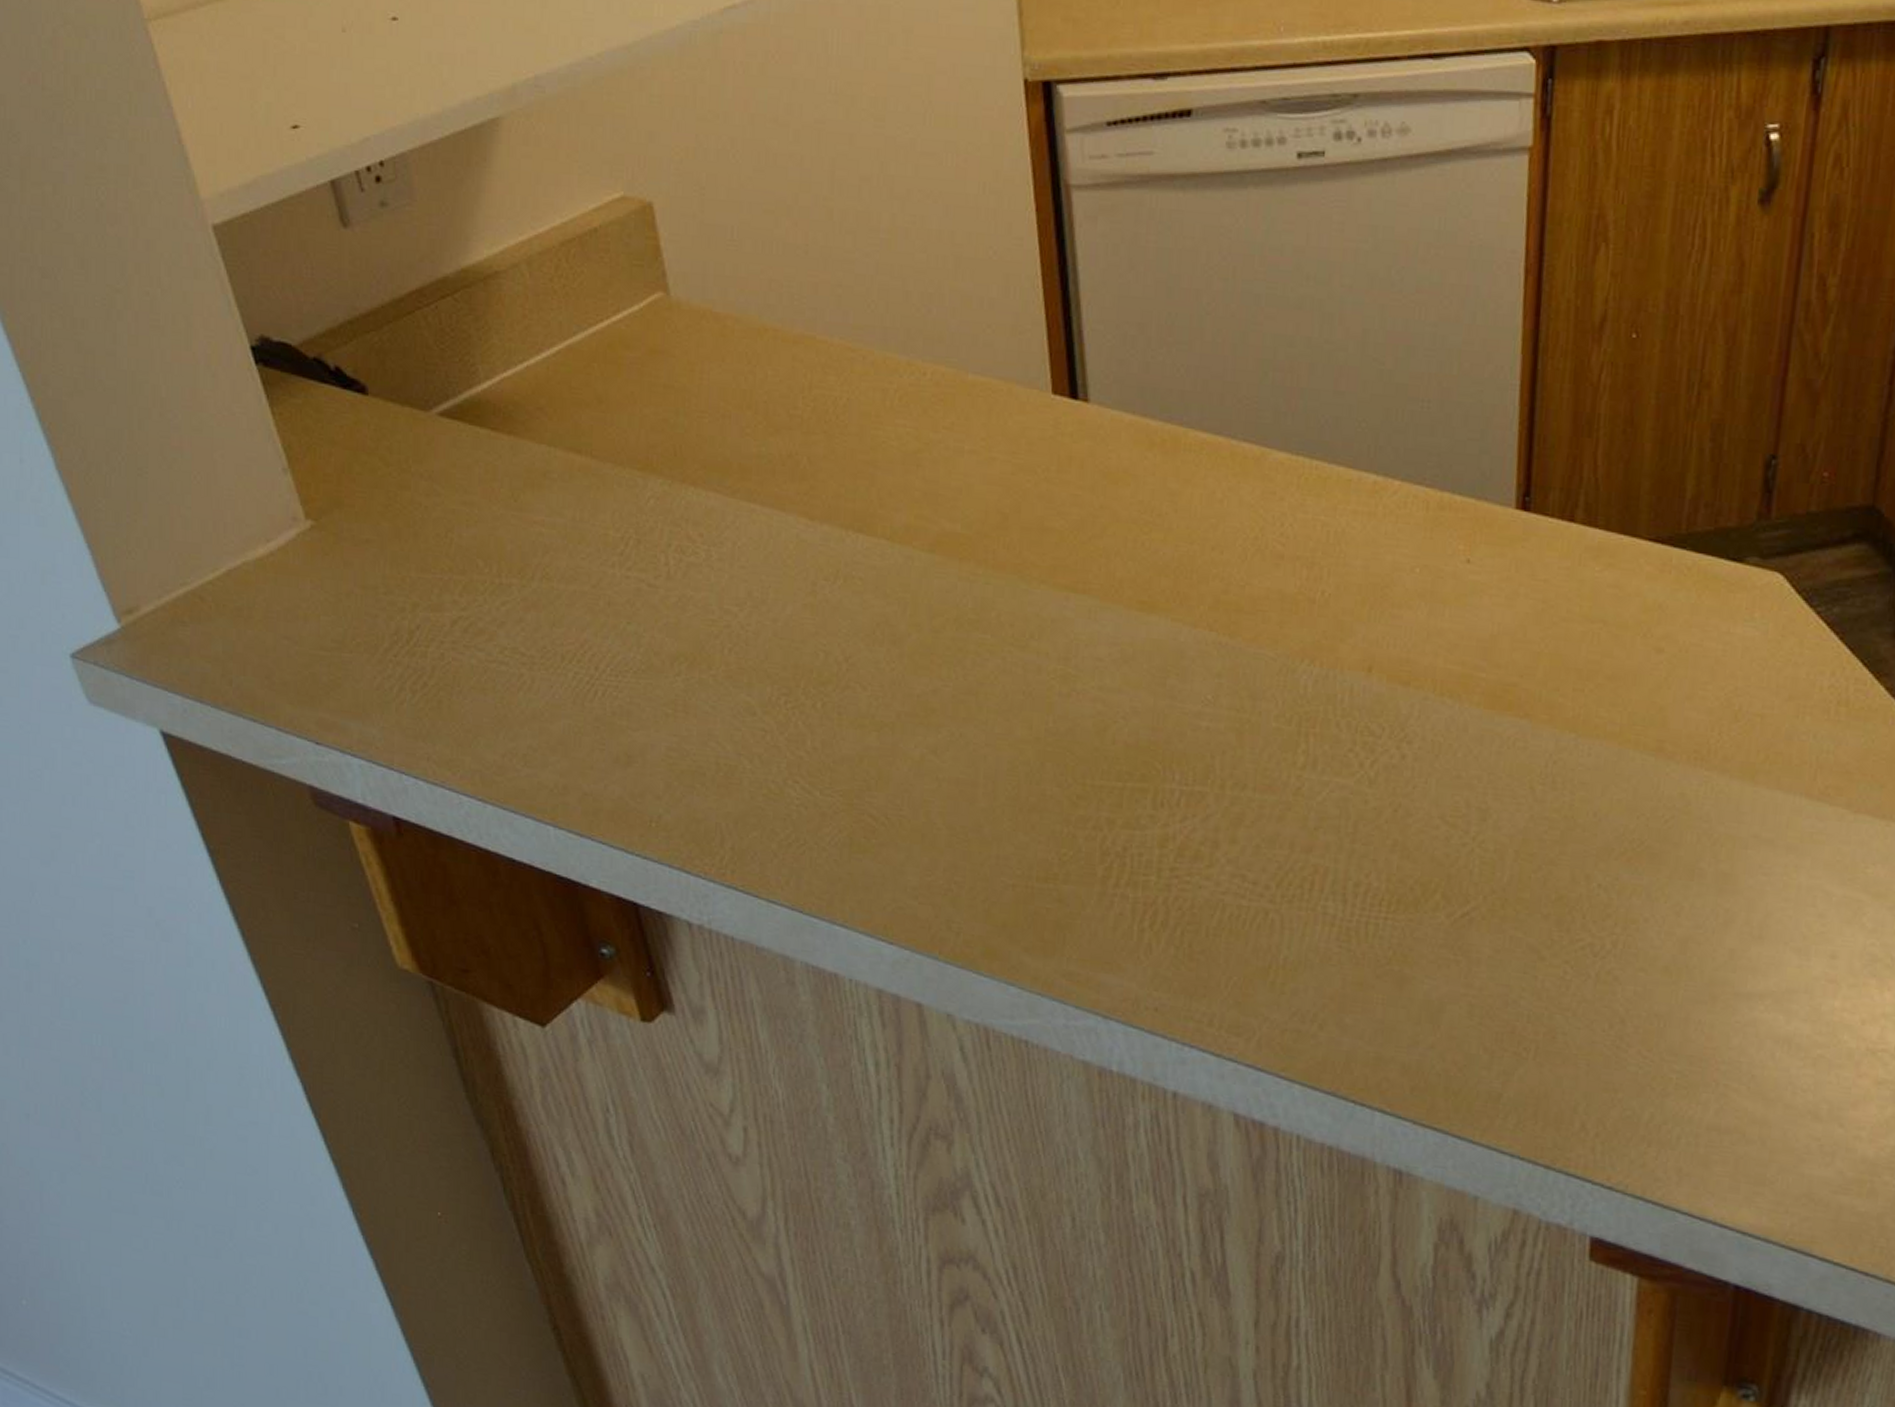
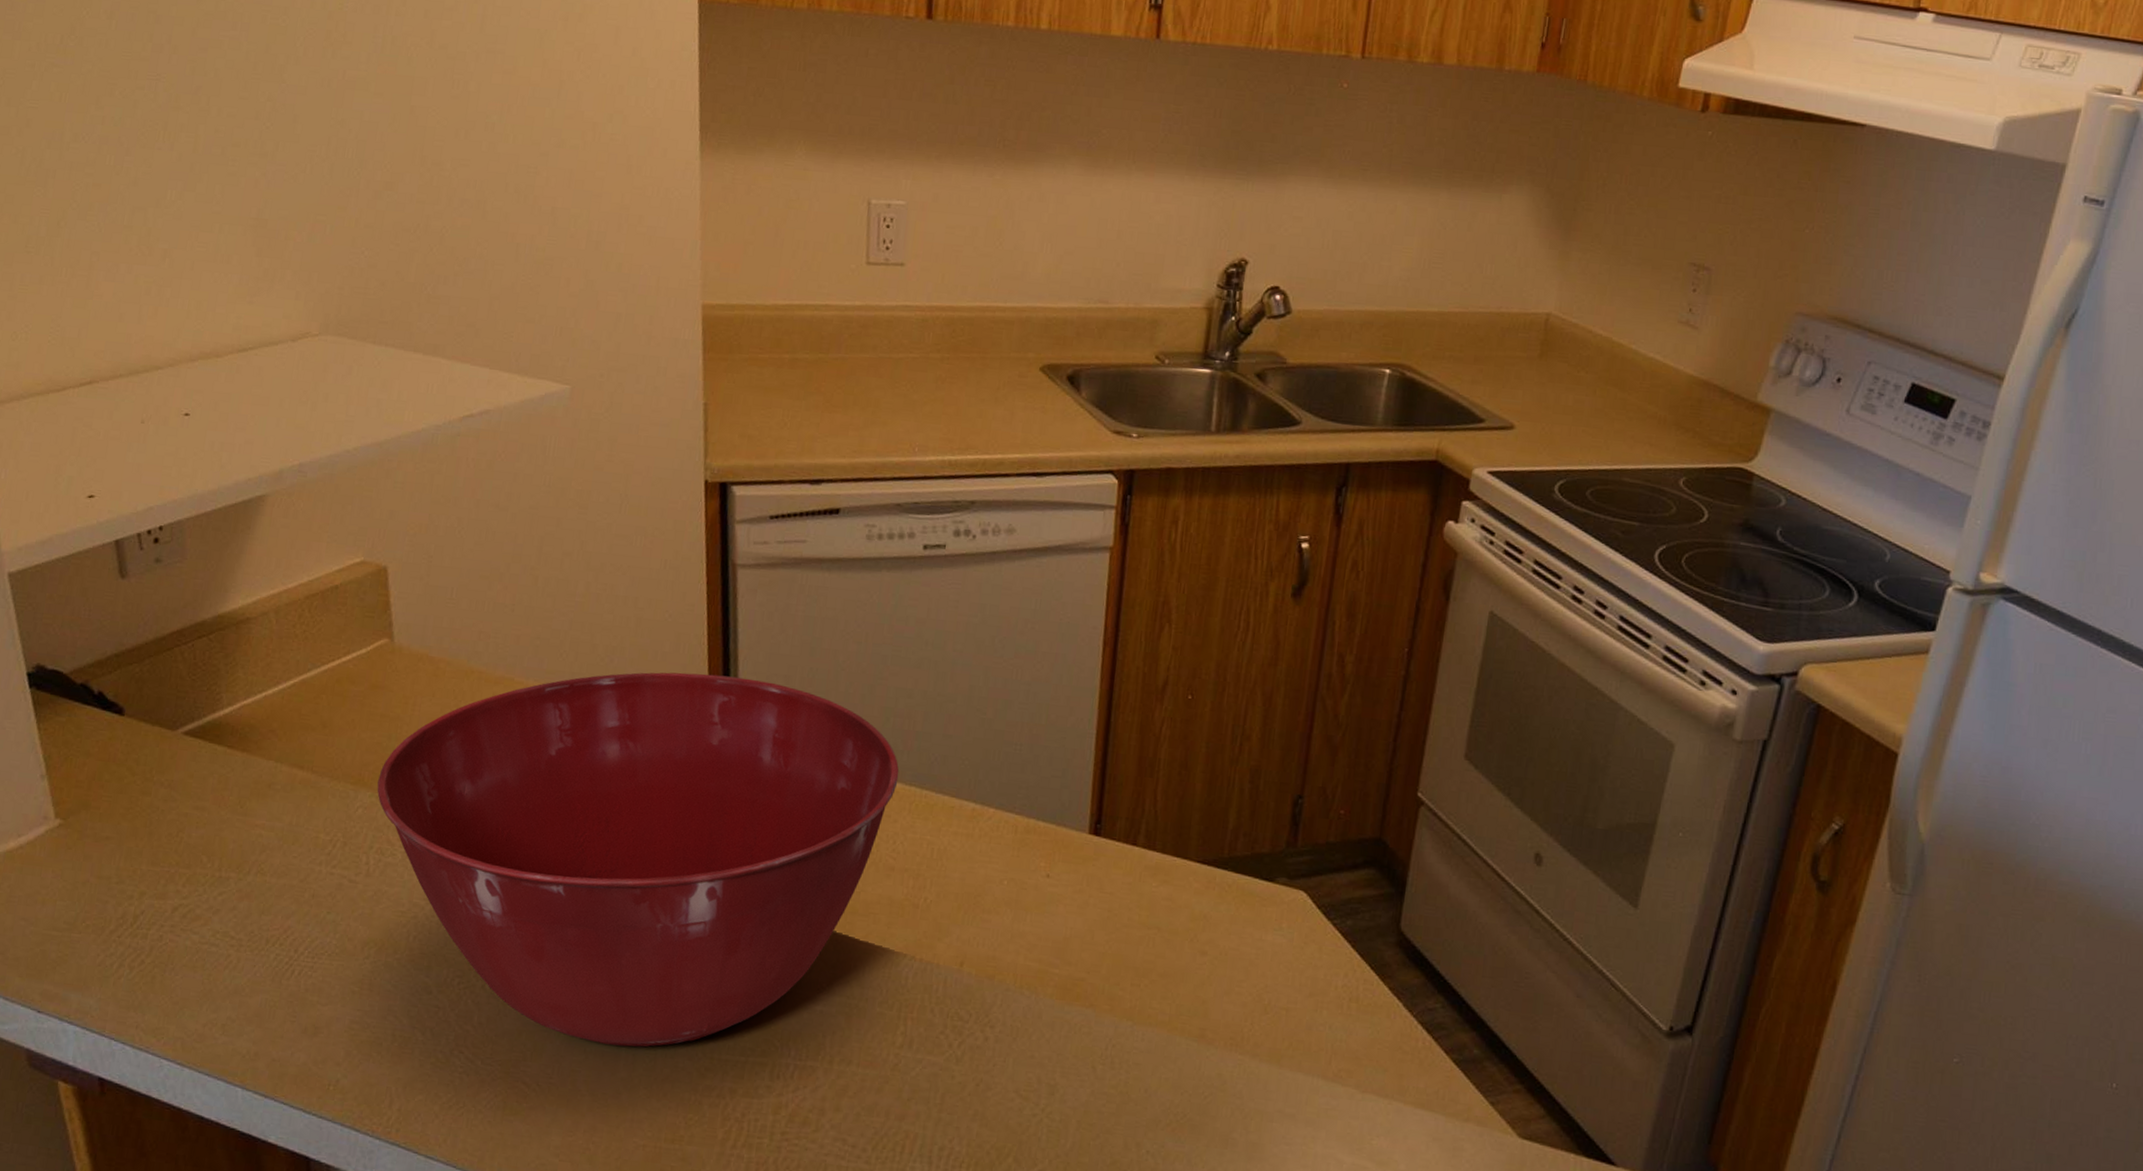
mixing bowl: none [668,323,1283,773] -> present [377,672,899,1047]

